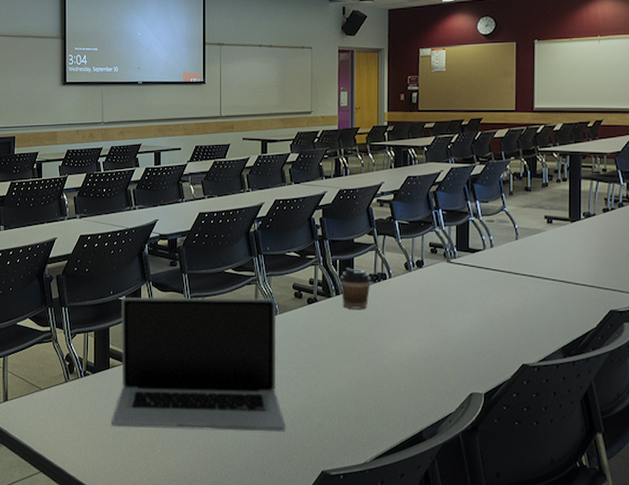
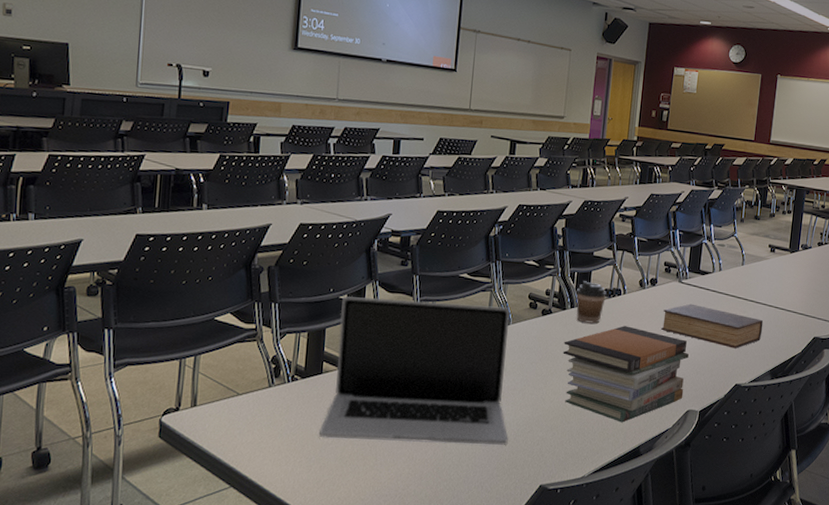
book stack: none [332,310,466,407] -> present [563,326,689,423]
book: none [433,283,548,327] -> present [661,303,764,349]

